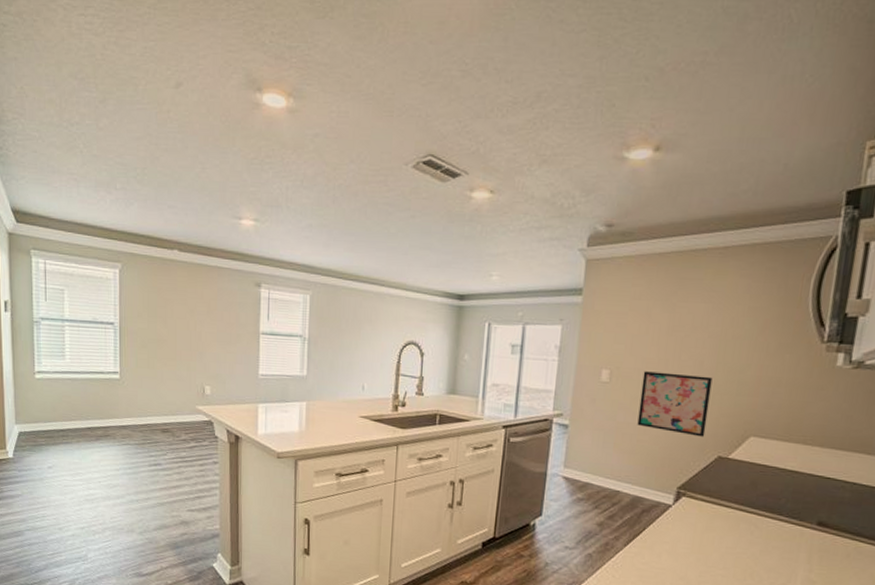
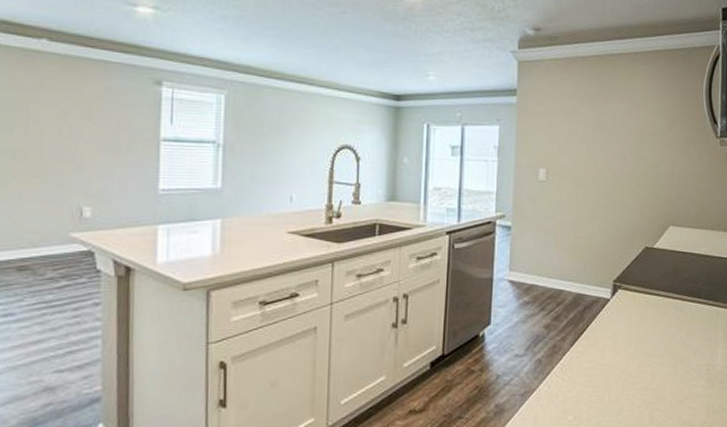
wall art: present [637,371,713,437] -> none [574,169,635,229]

